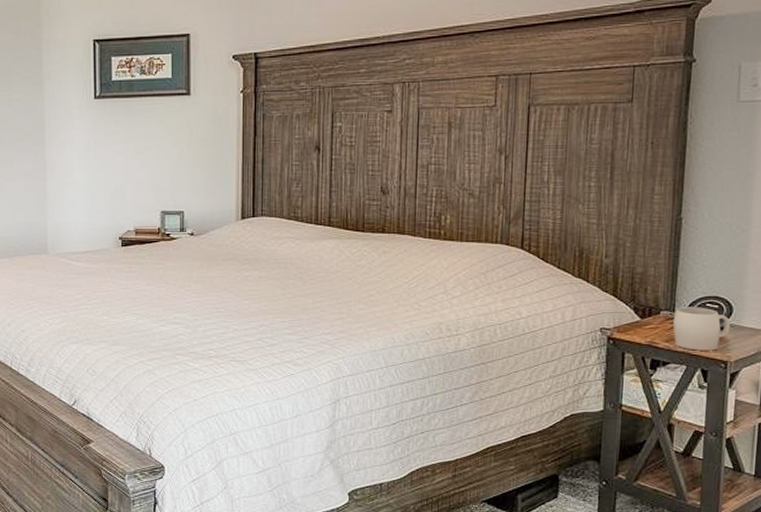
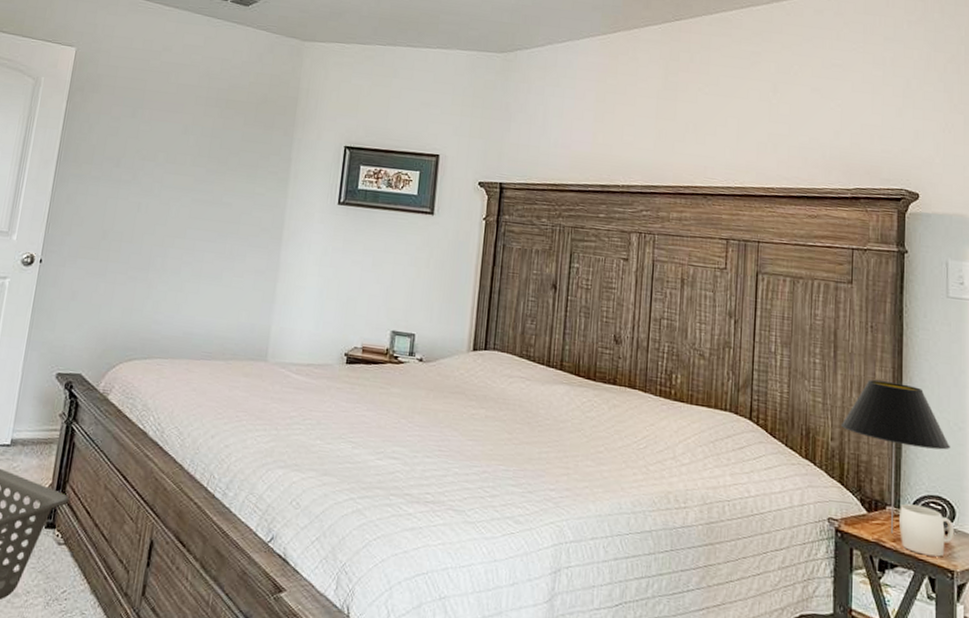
table lamp: none [615,195,731,335] -> present [840,380,950,534]

